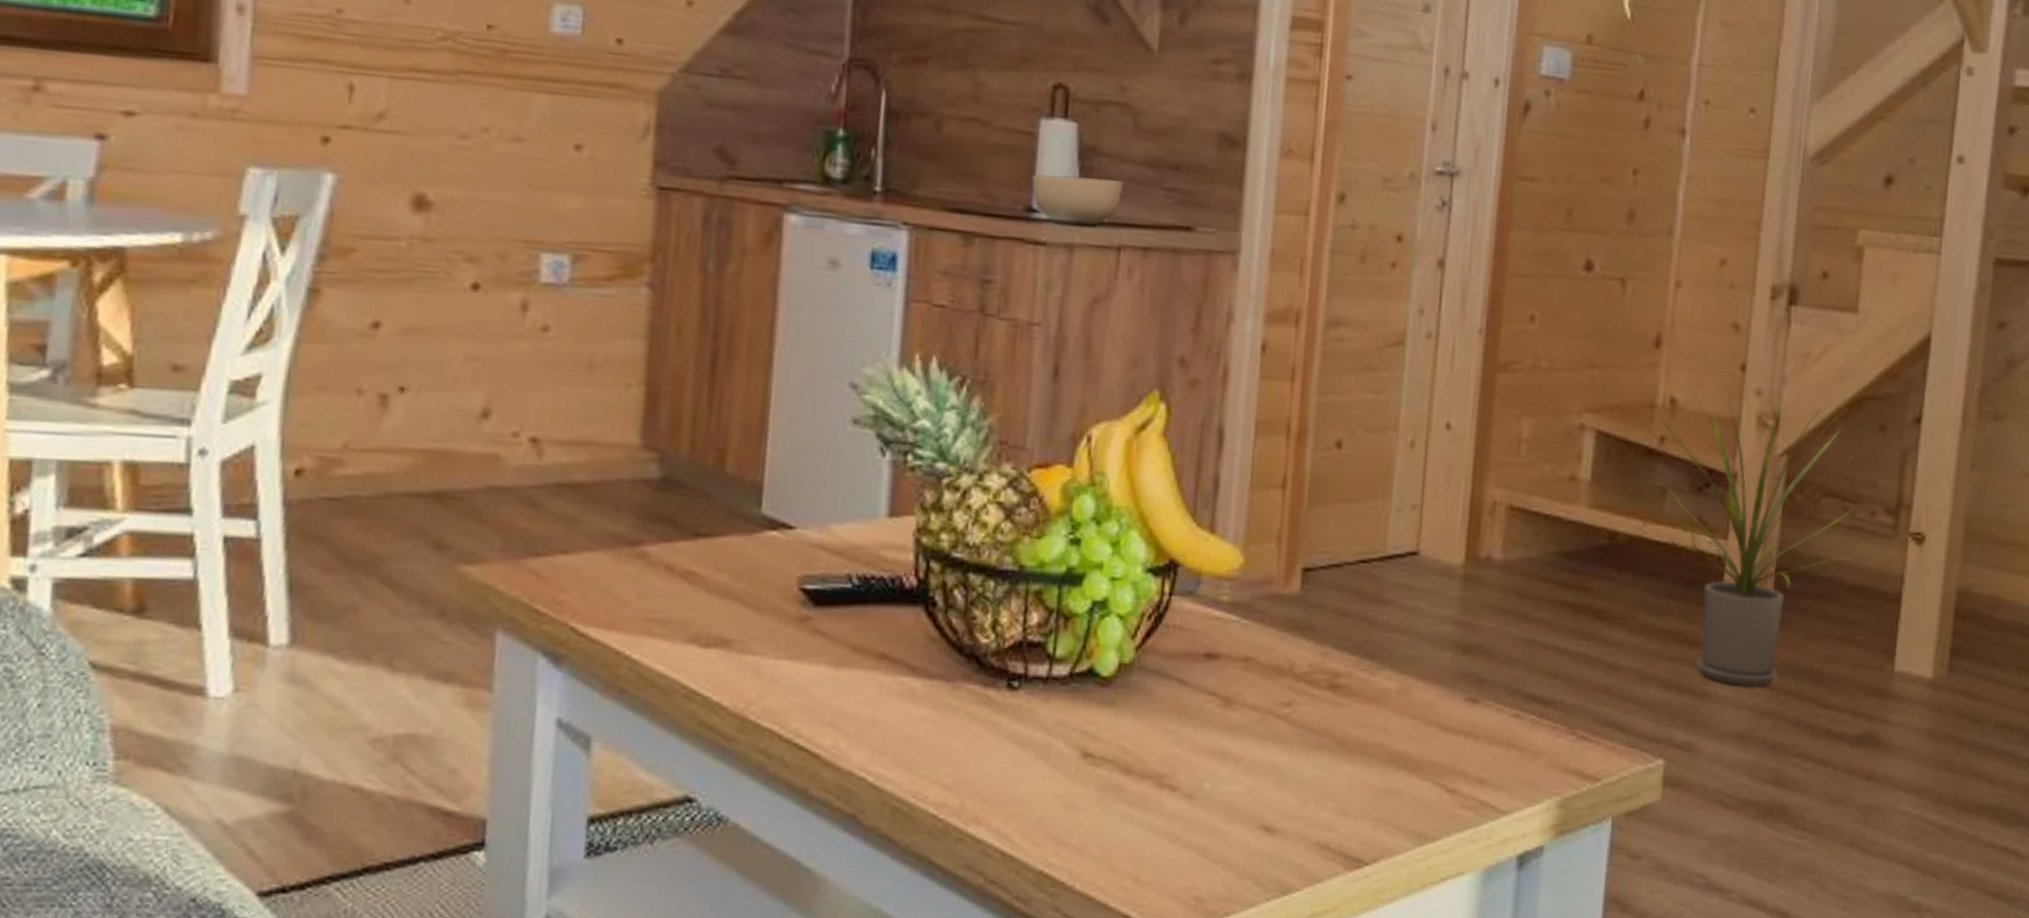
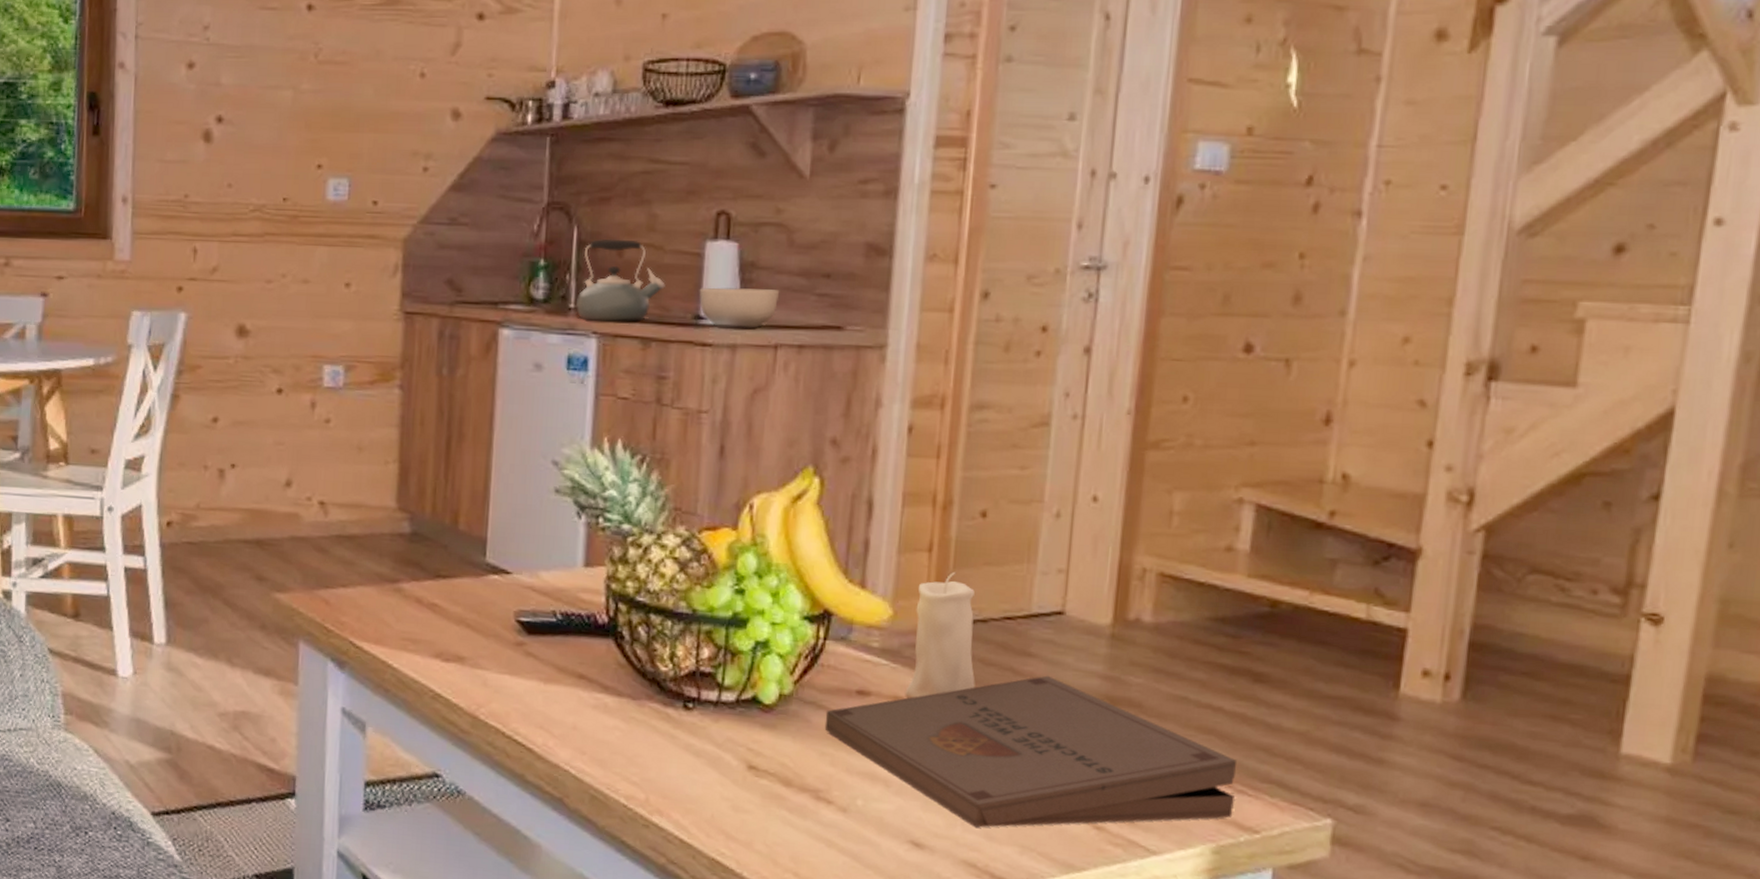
kettle: none [883,108,992,216] -> present [576,239,665,325]
pizza box: none [1169,624,1579,803] -> present [824,675,1236,827]
candle: none [1256,510,1330,660] -> present [905,571,975,699]
house plant: present [1651,391,1867,687] -> none [1319,467,1588,757]

